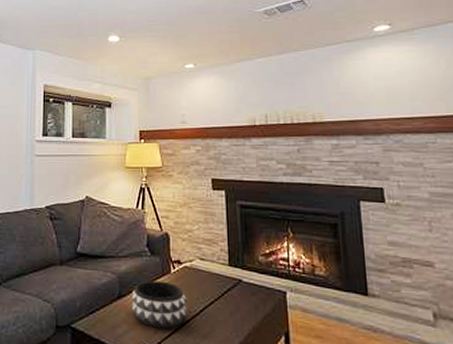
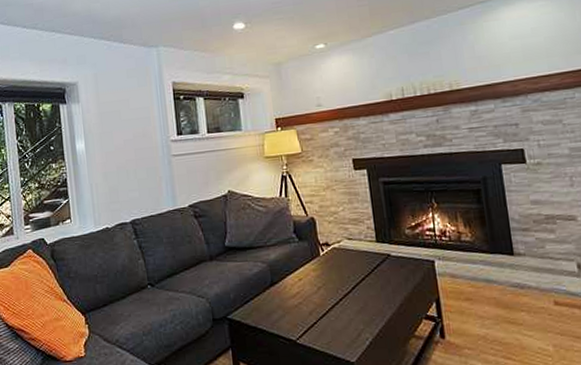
decorative bowl: present [131,280,187,328] -> none [283,264,340,309]

